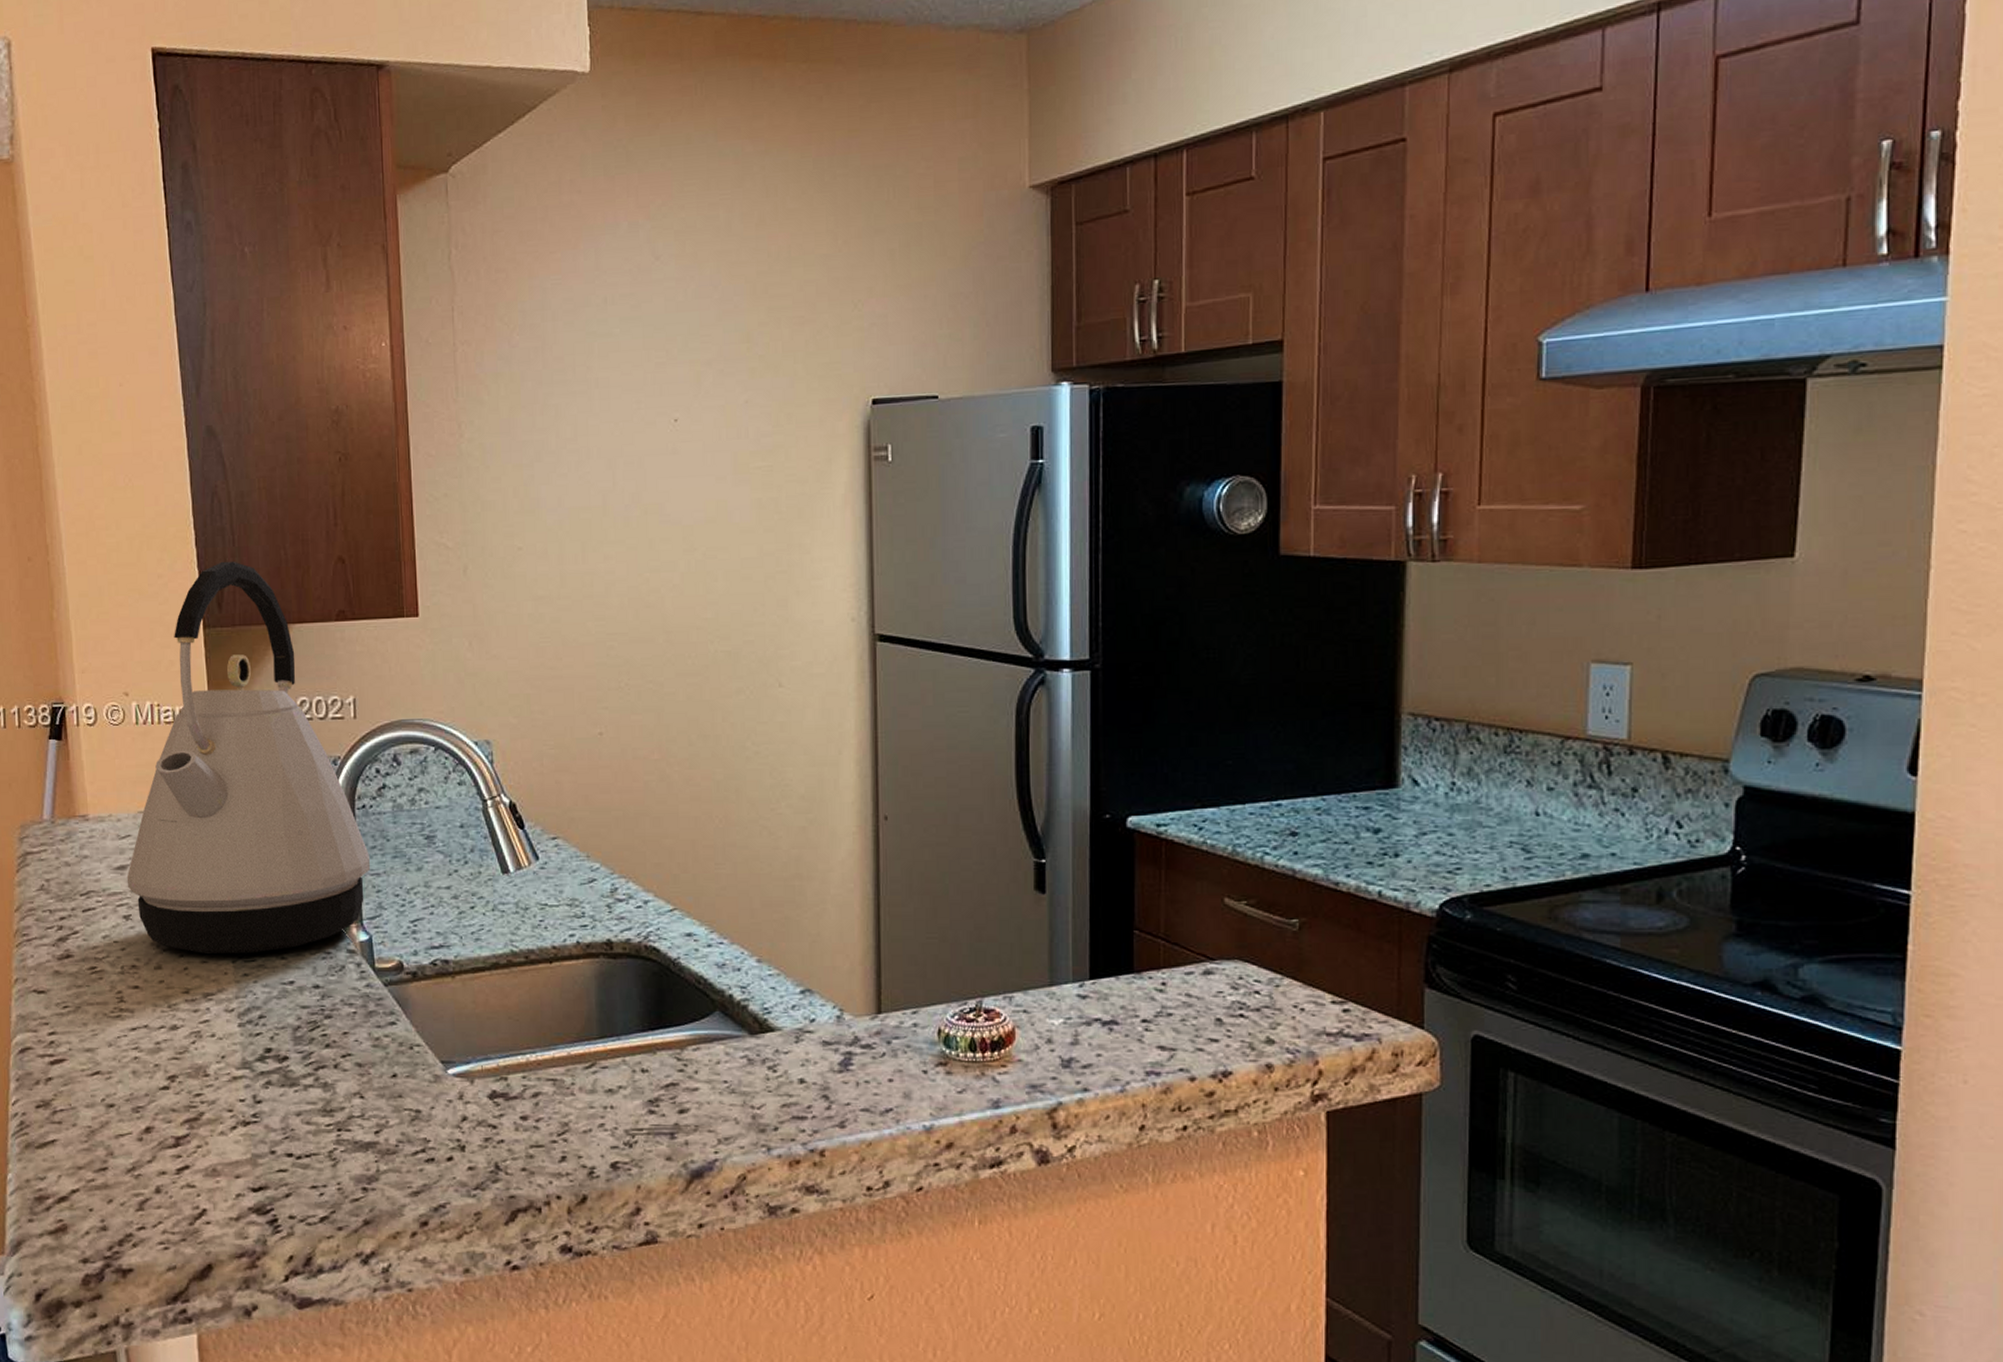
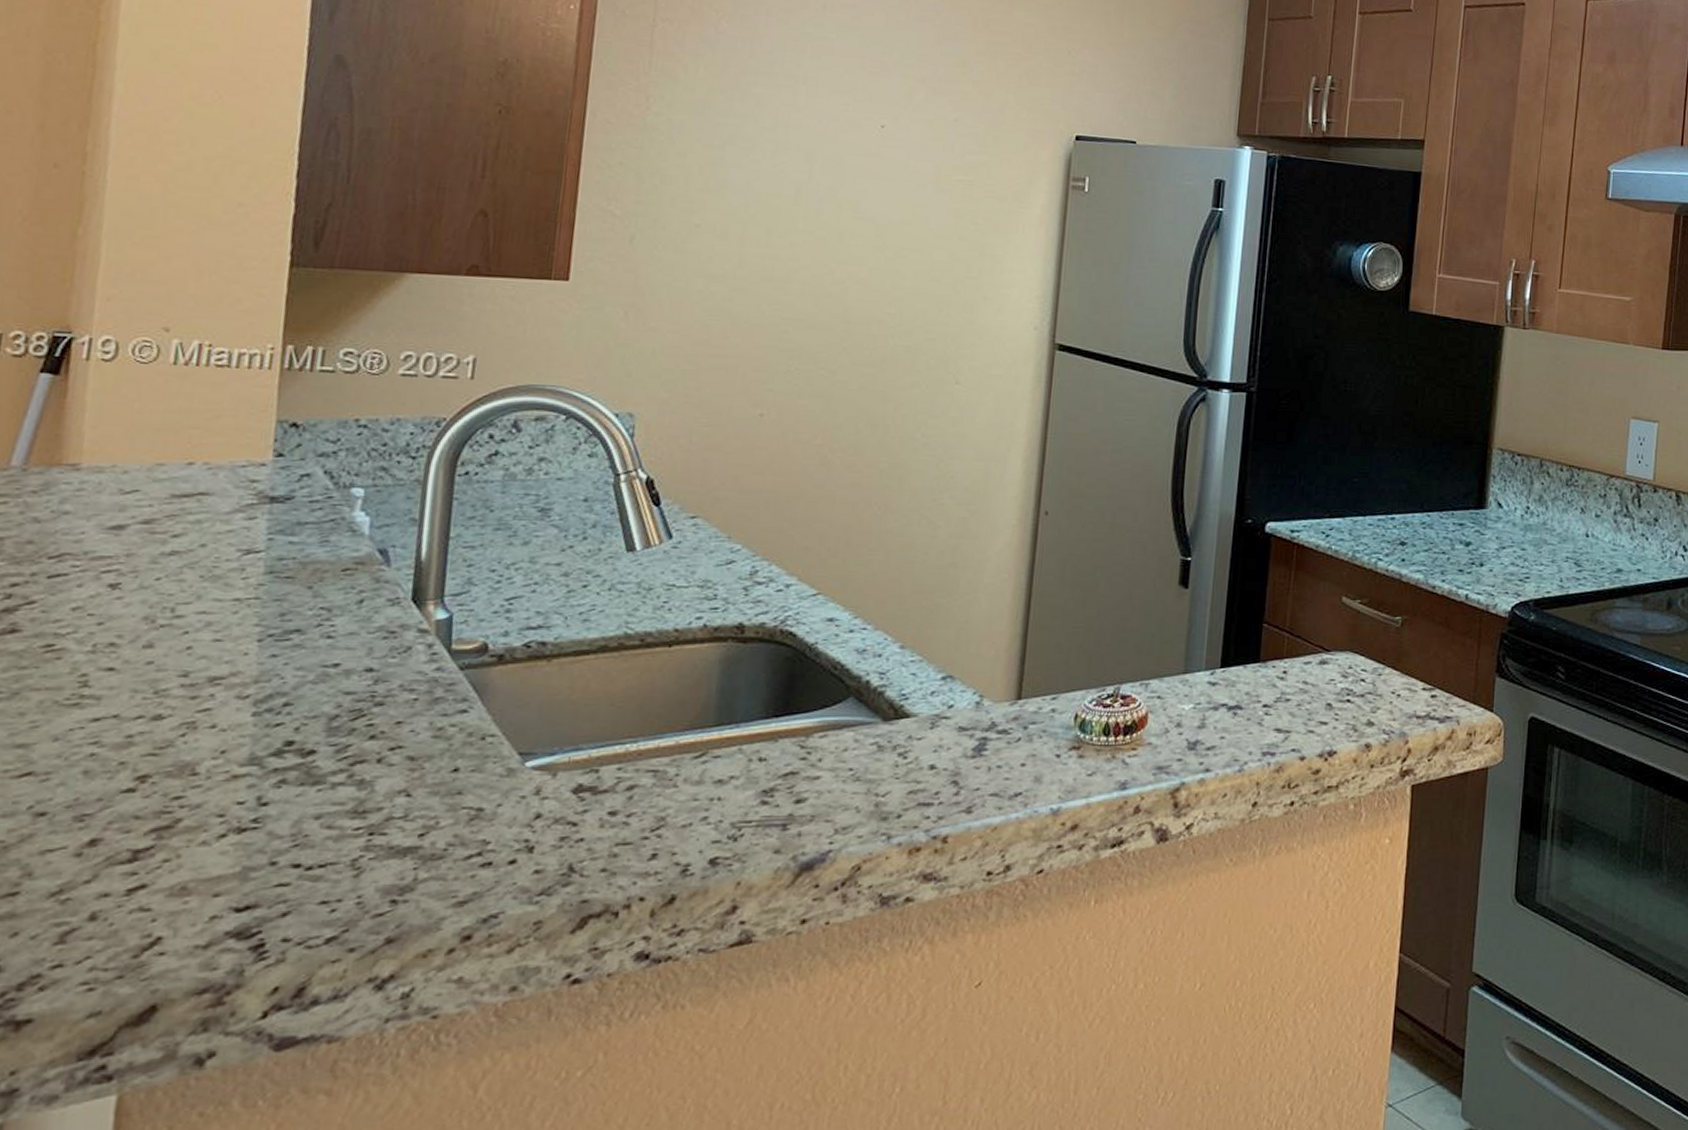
kettle: present [126,561,370,954] -> none [122,198,465,631]

